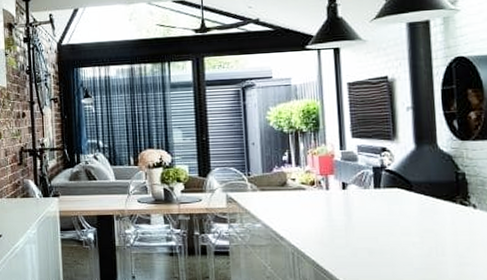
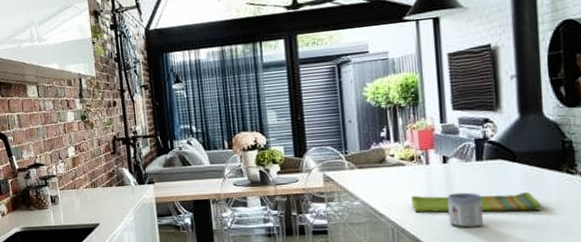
dish towel: none [312,220,436,240] -> present [411,192,541,213]
mug: none [346,219,382,255] -> present [447,192,484,228]

